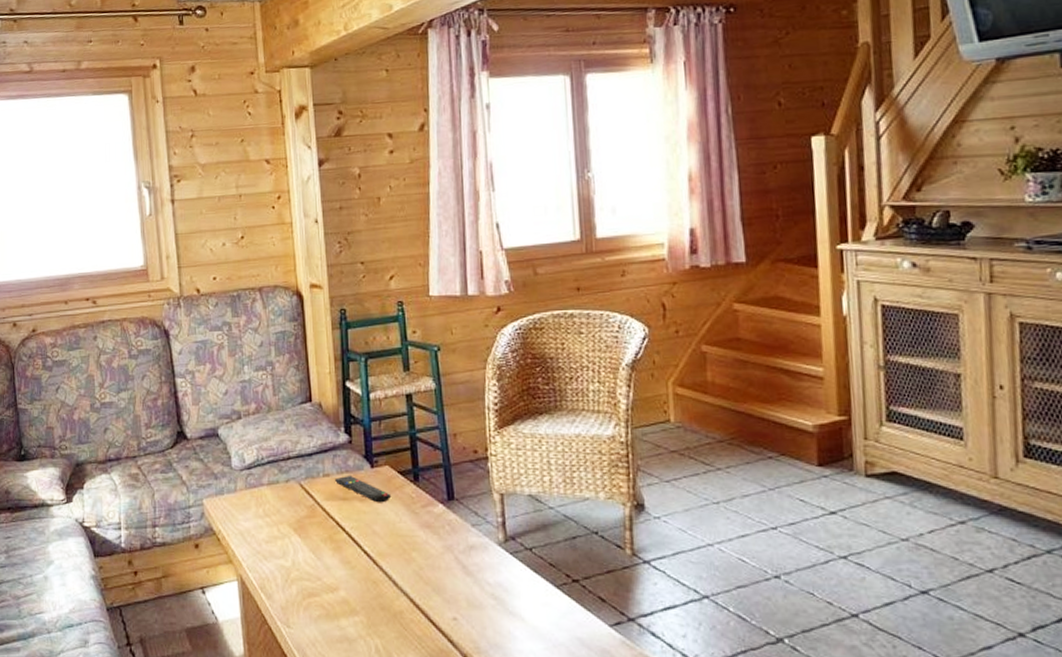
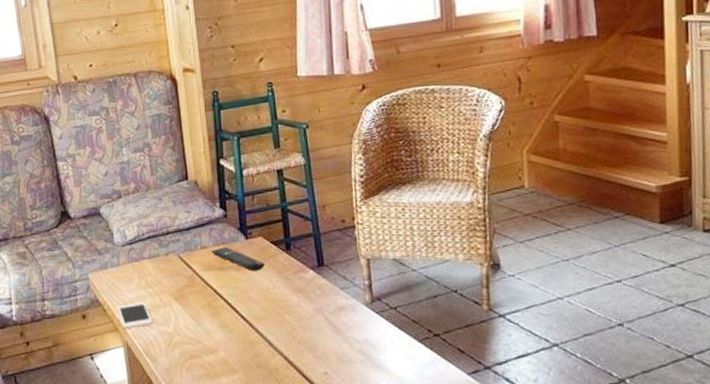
cell phone: none [232,532,270,561] -> present [117,302,153,328]

